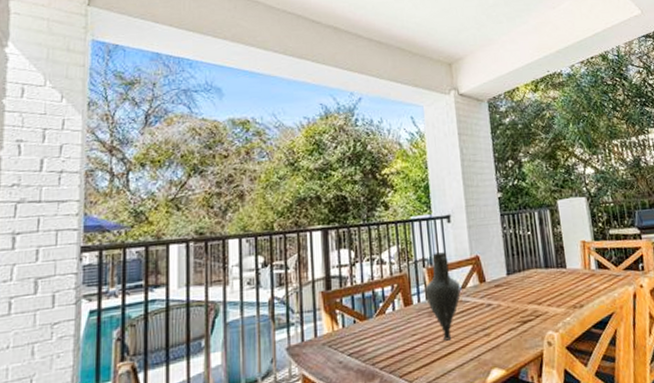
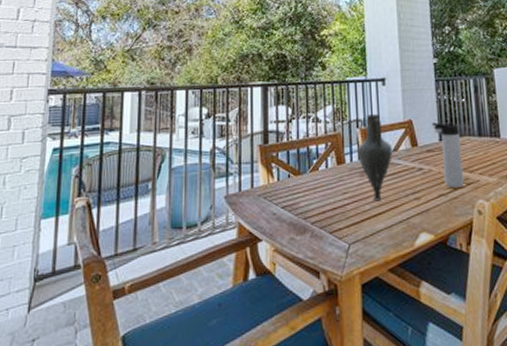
thermos bottle: none [498,255,533,321] -> present [431,122,465,188]

